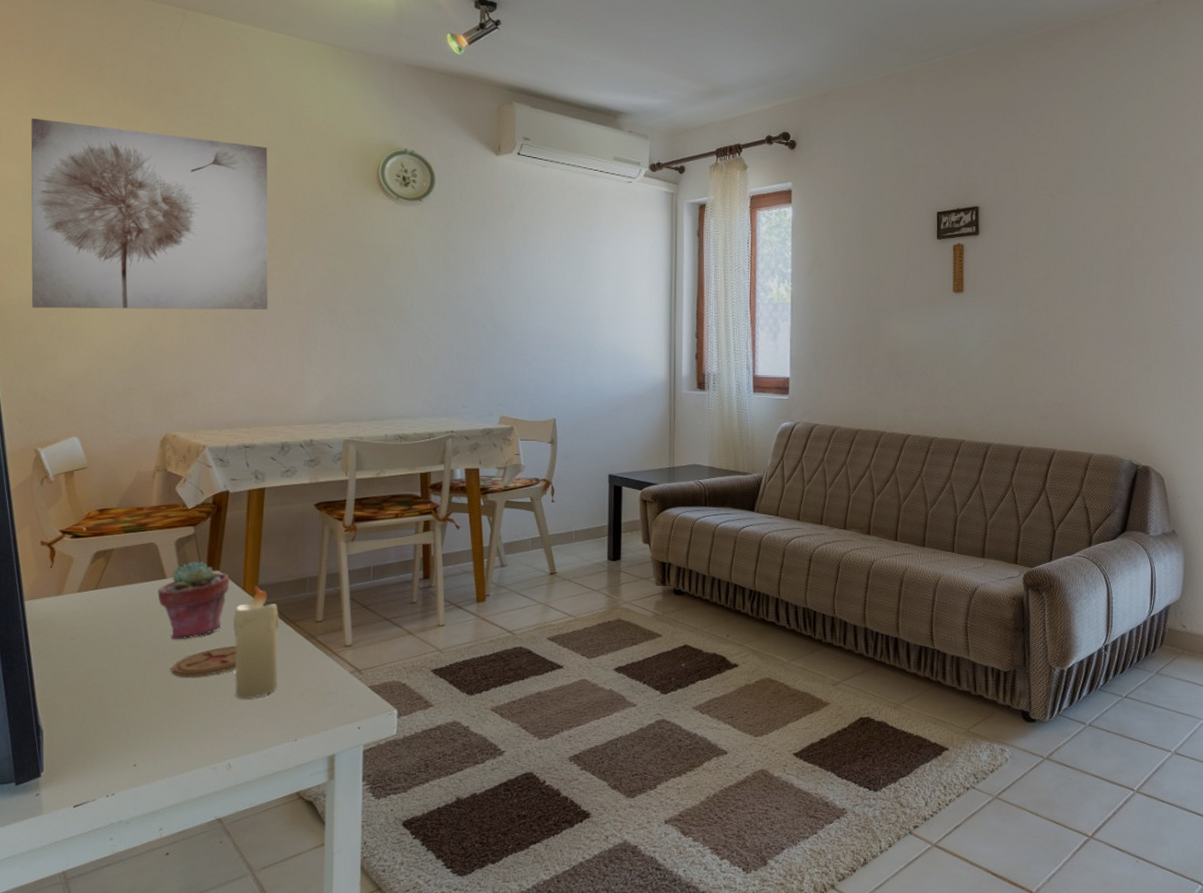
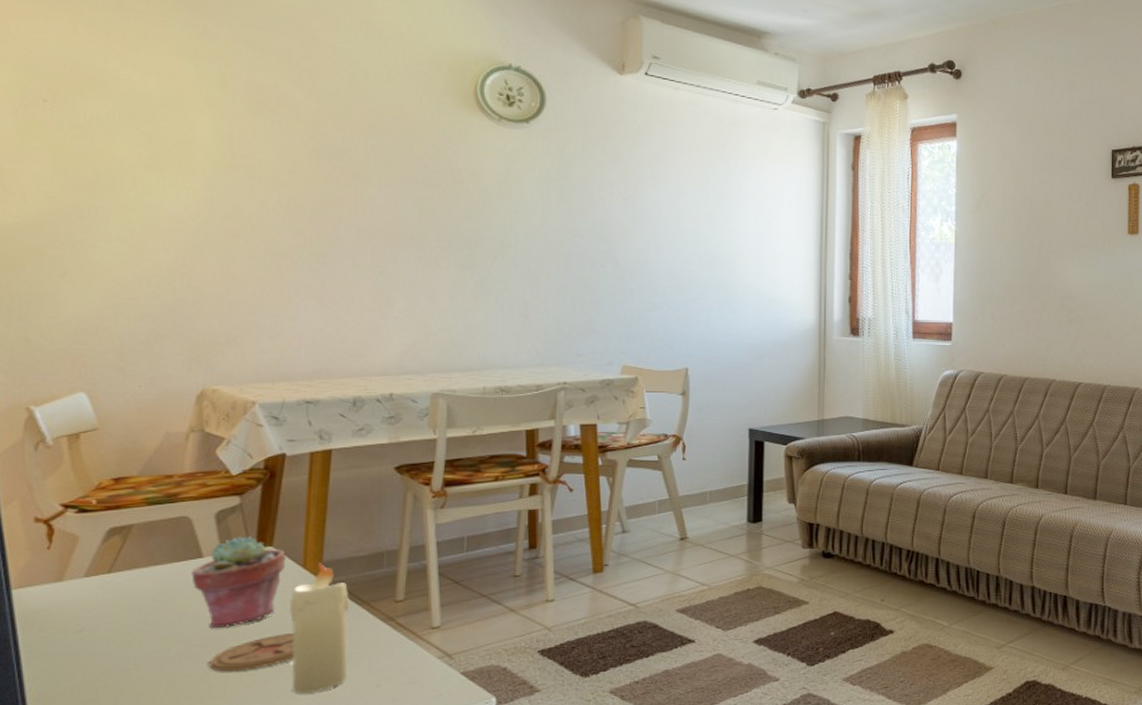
wall art: present [31,118,269,310] -> none [22,10,338,245]

